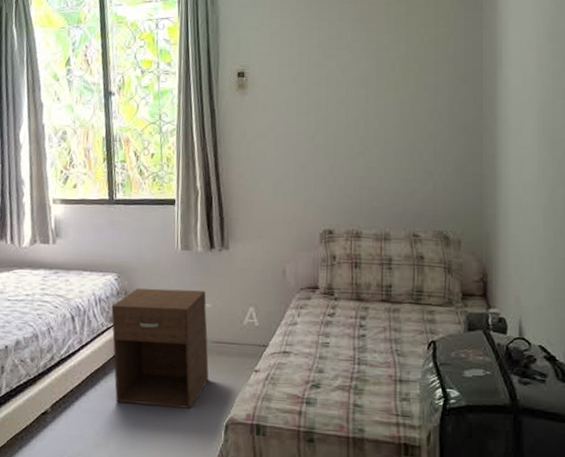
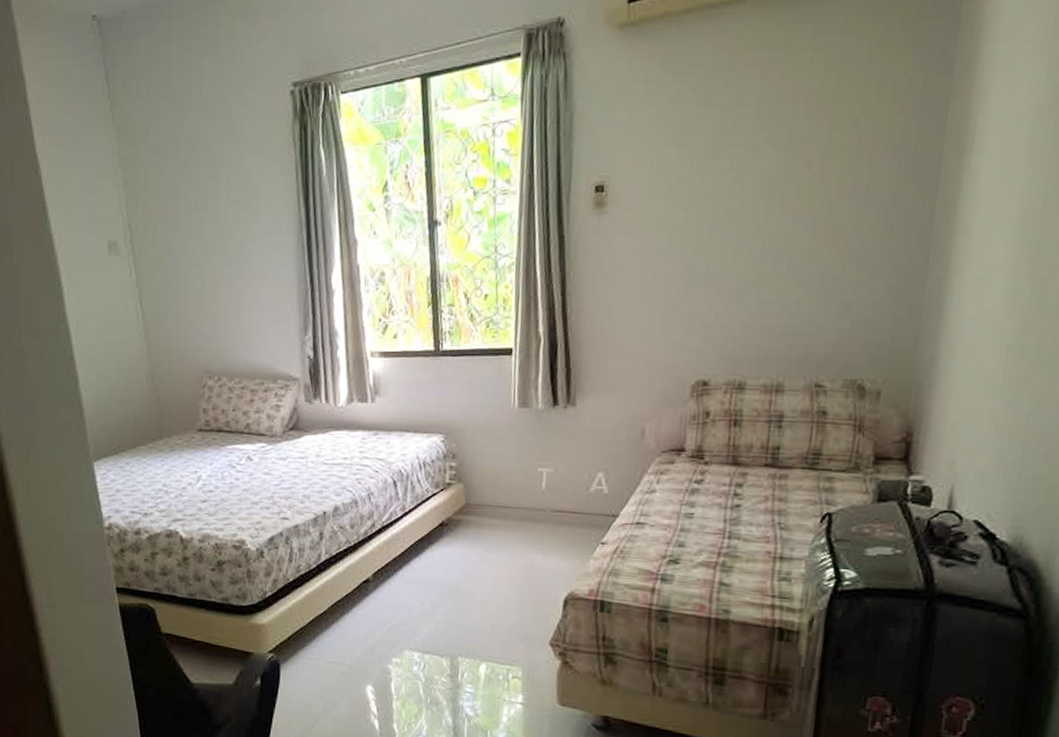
nightstand: present [111,288,209,409] -> none [437,451,548,582]

